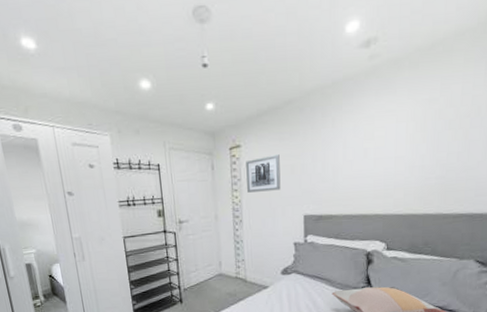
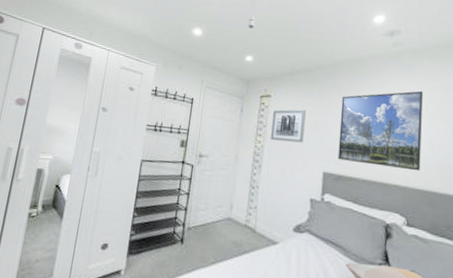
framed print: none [316,109,404,200] -> present [338,90,424,171]

